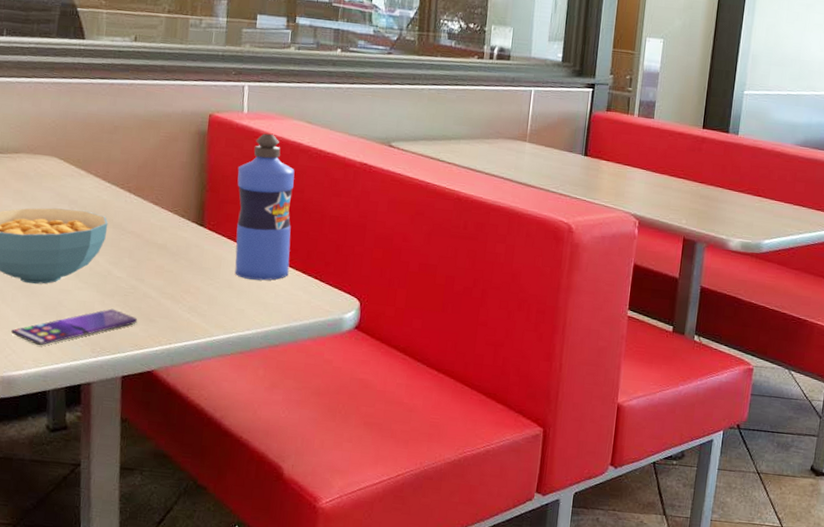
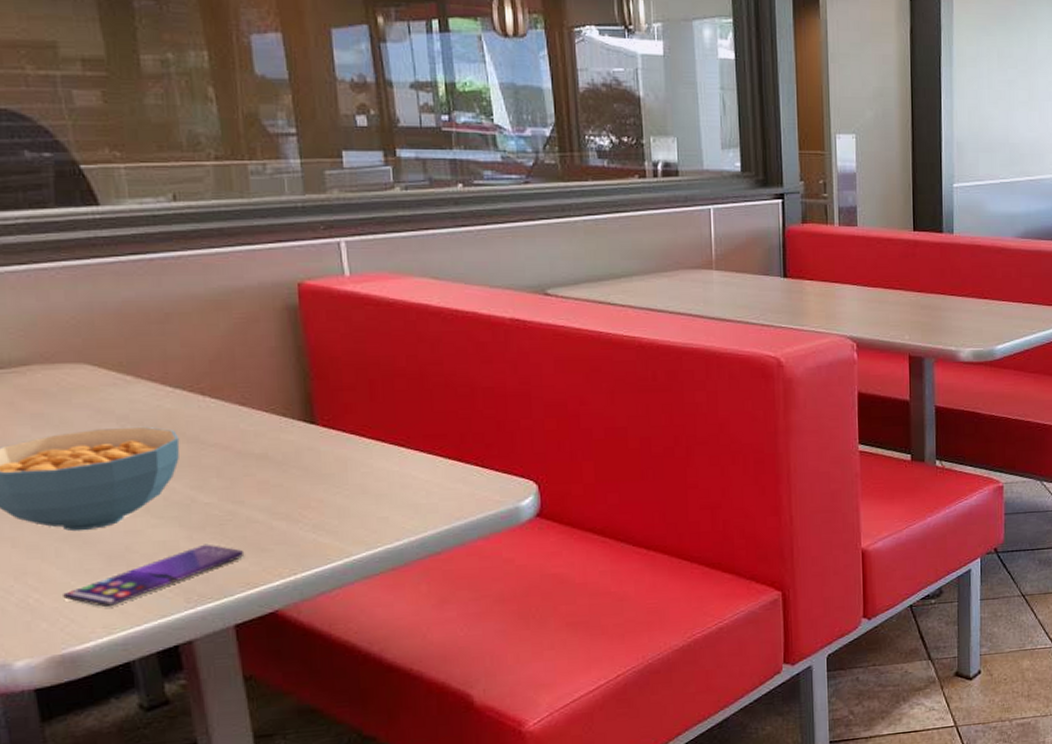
water bottle: present [235,133,295,281] -> none [349,298,440,480]

